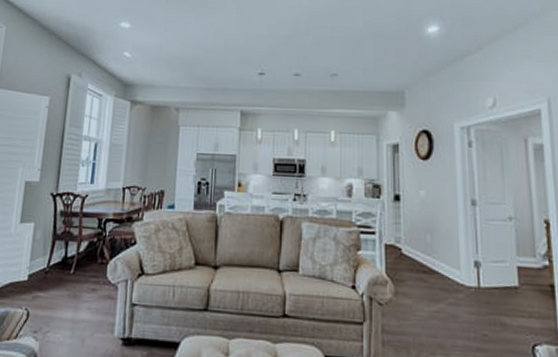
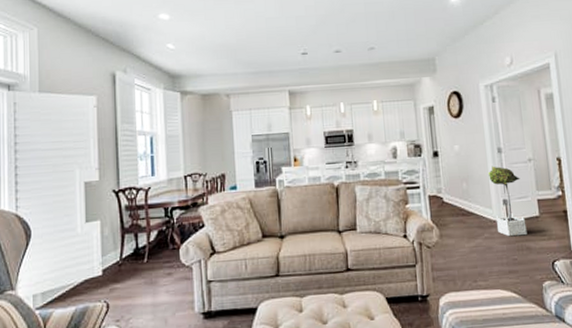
potted tree: none [458,219,502,308] -> present [488,166,527,237]

